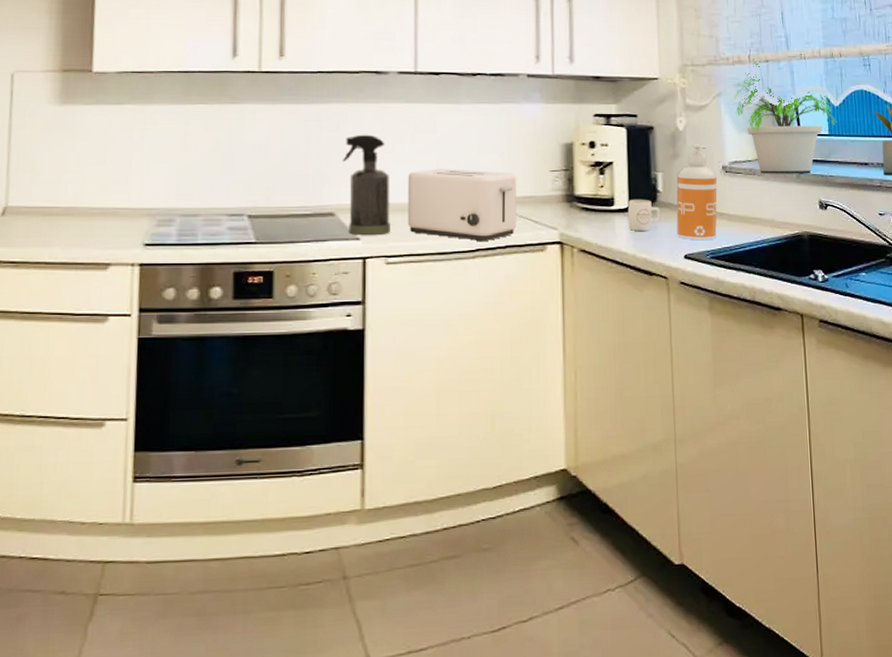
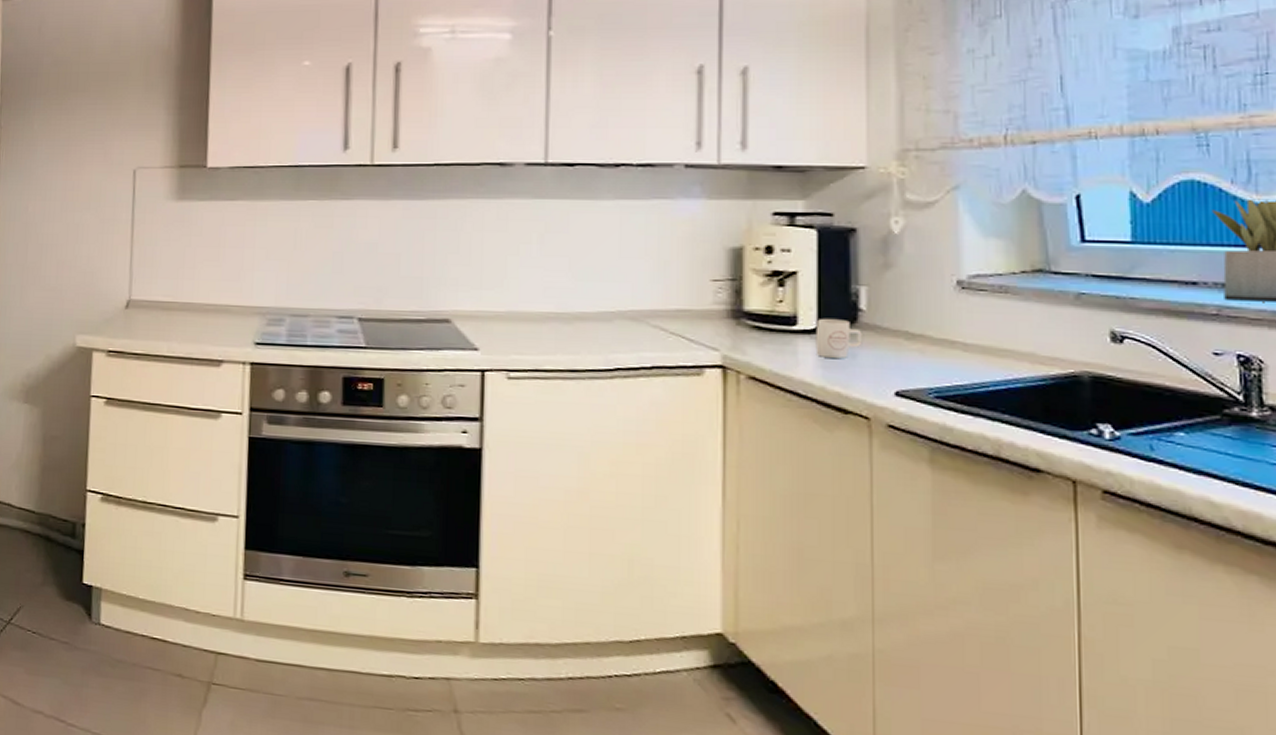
spray bottle: present [342,134,391,235] -> none [459,233,514,346]
toaster: present [407,168,517,242] -> none [533,274,668,360]
soap dispenser: present [676,144,717,241] -> none [885,251,948,375]
potted plant: present [732,61,838,174] -> none [976,143,1148,295]

